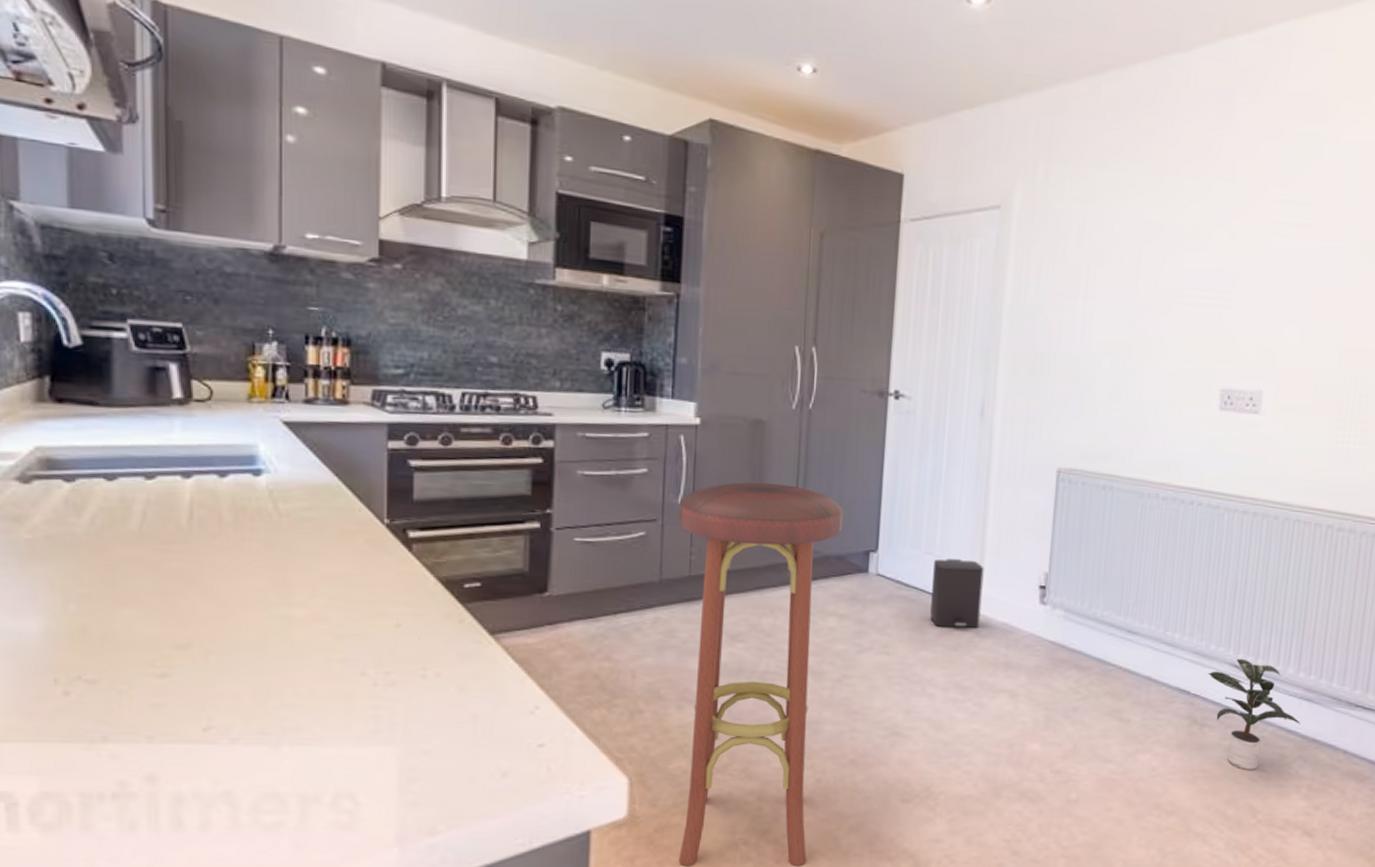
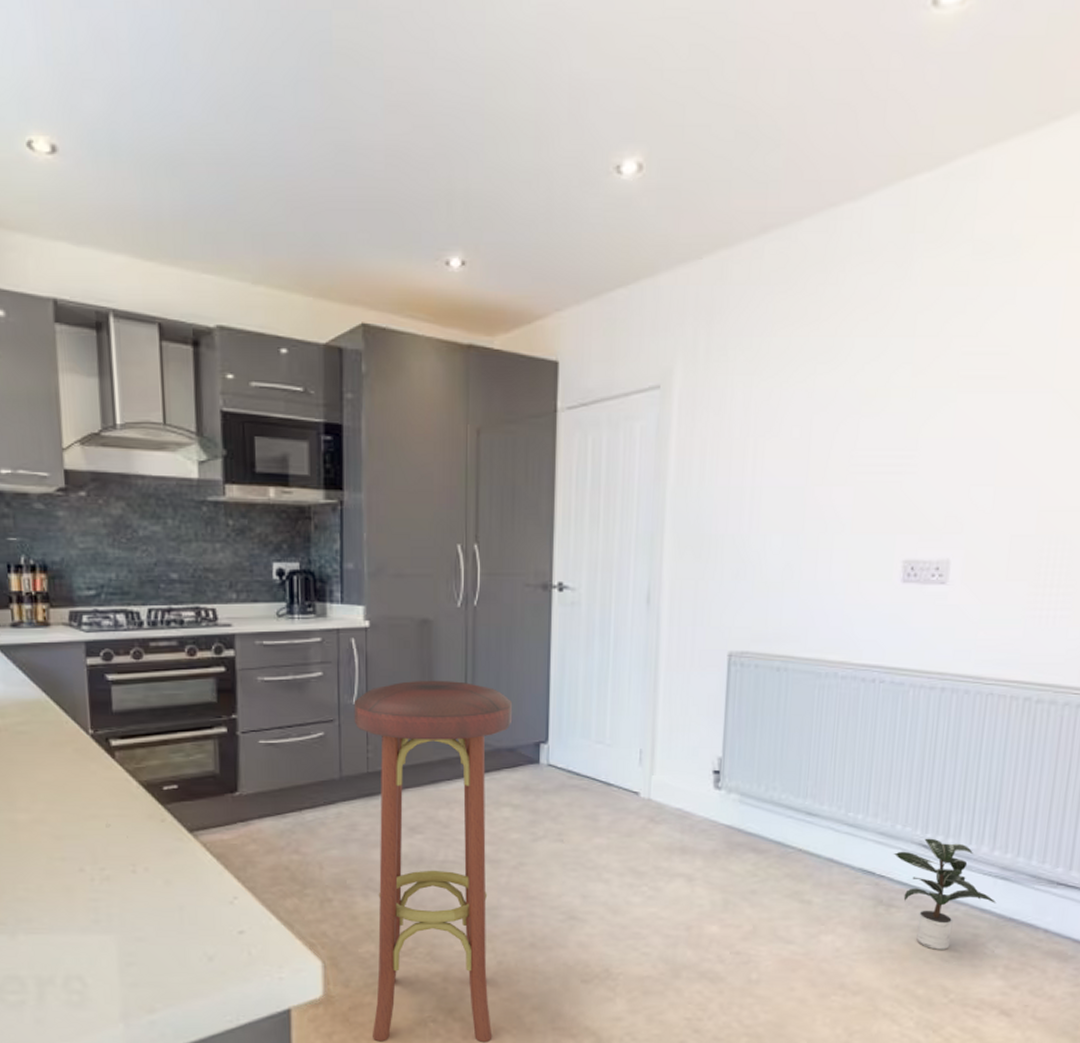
pedal bin: present [930,559,984,628] -> none [603,747,656,814]

